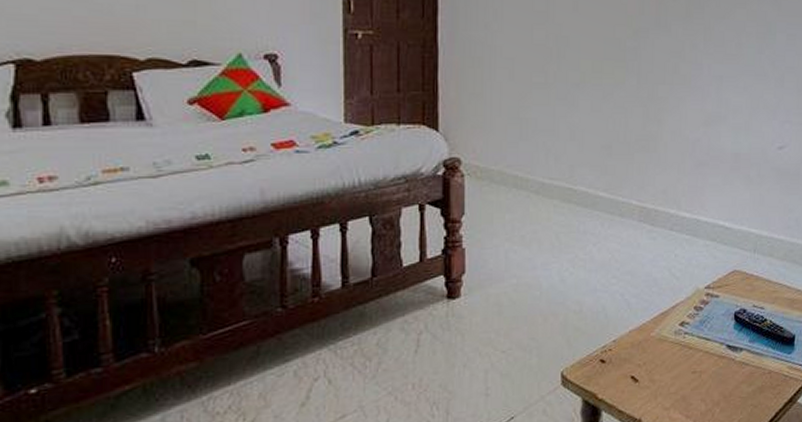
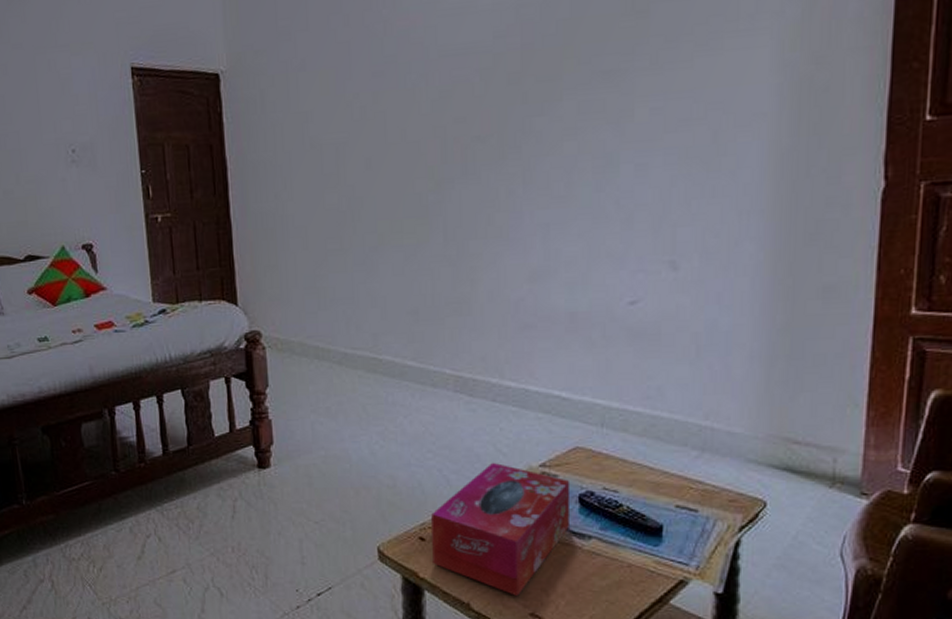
tissue box: none [611,285,729,408] -> present [431,462,571,596]

